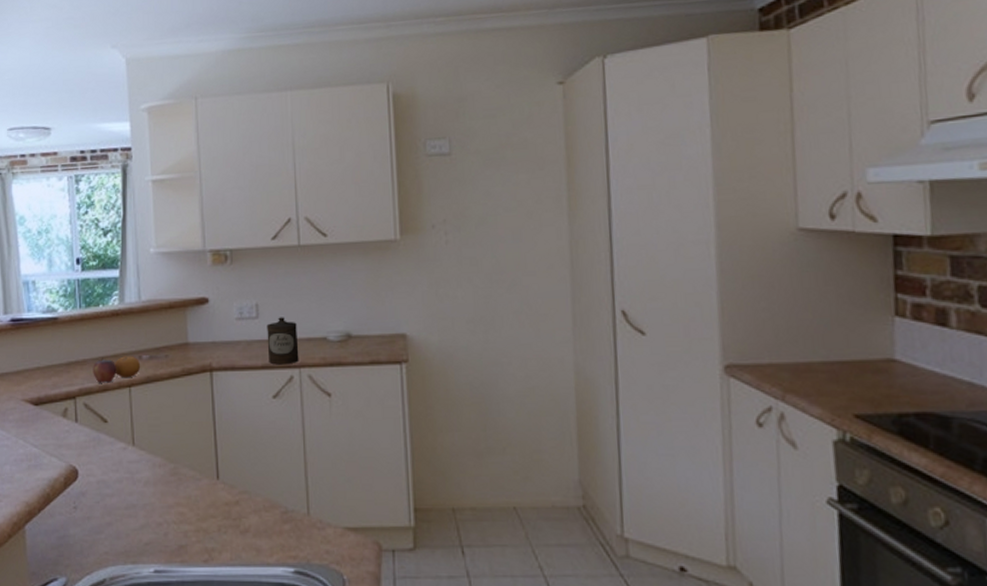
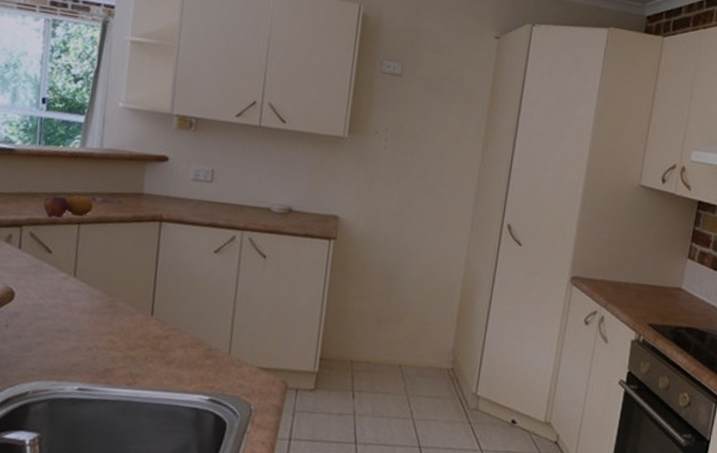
canister: present [267,317,299,365] -> none [216,184,246,226]

